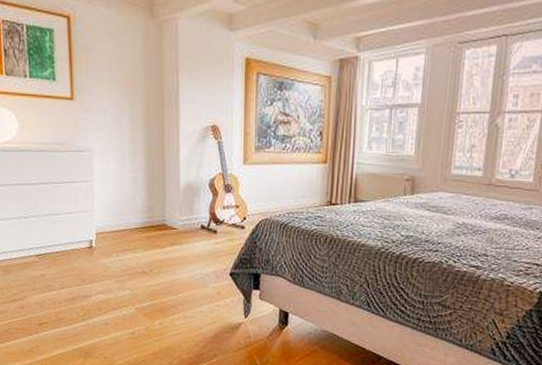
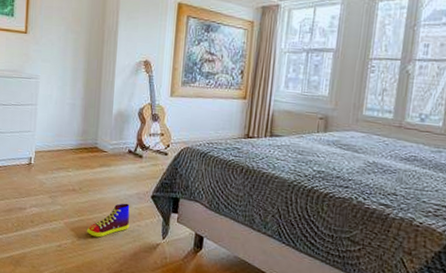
shoe: none [162,283,208,321] -> present [87,203,130,238]

